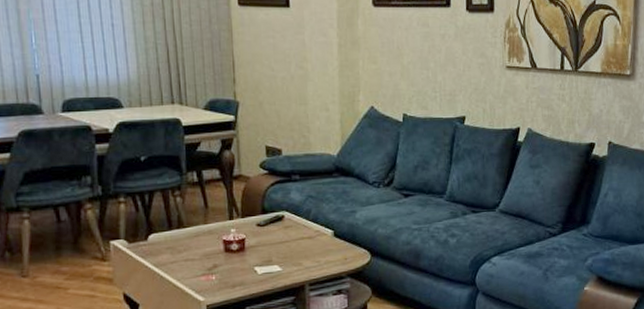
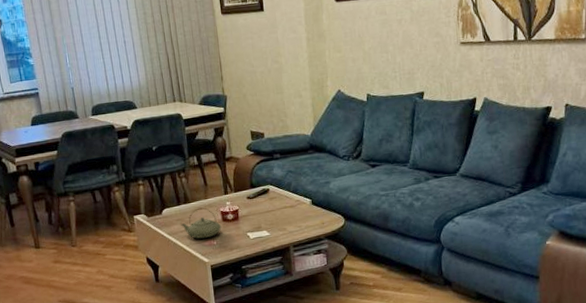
teapot: none [171,234,223,272] -> present [181,207,222,239]

